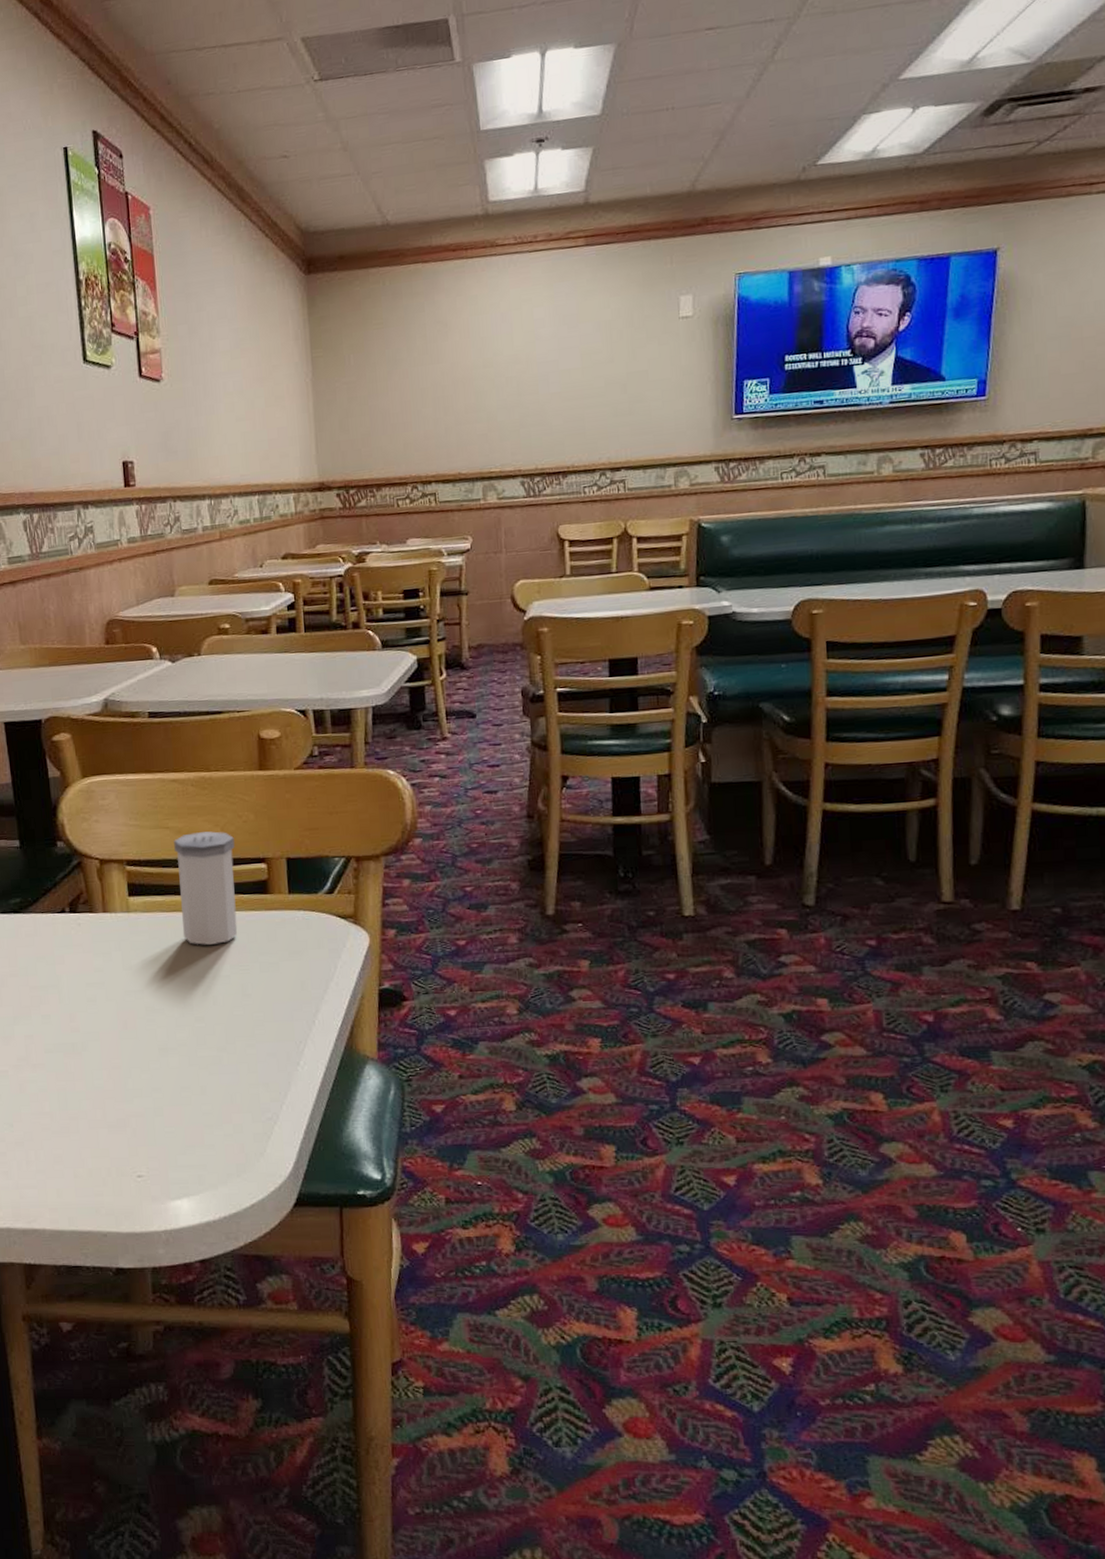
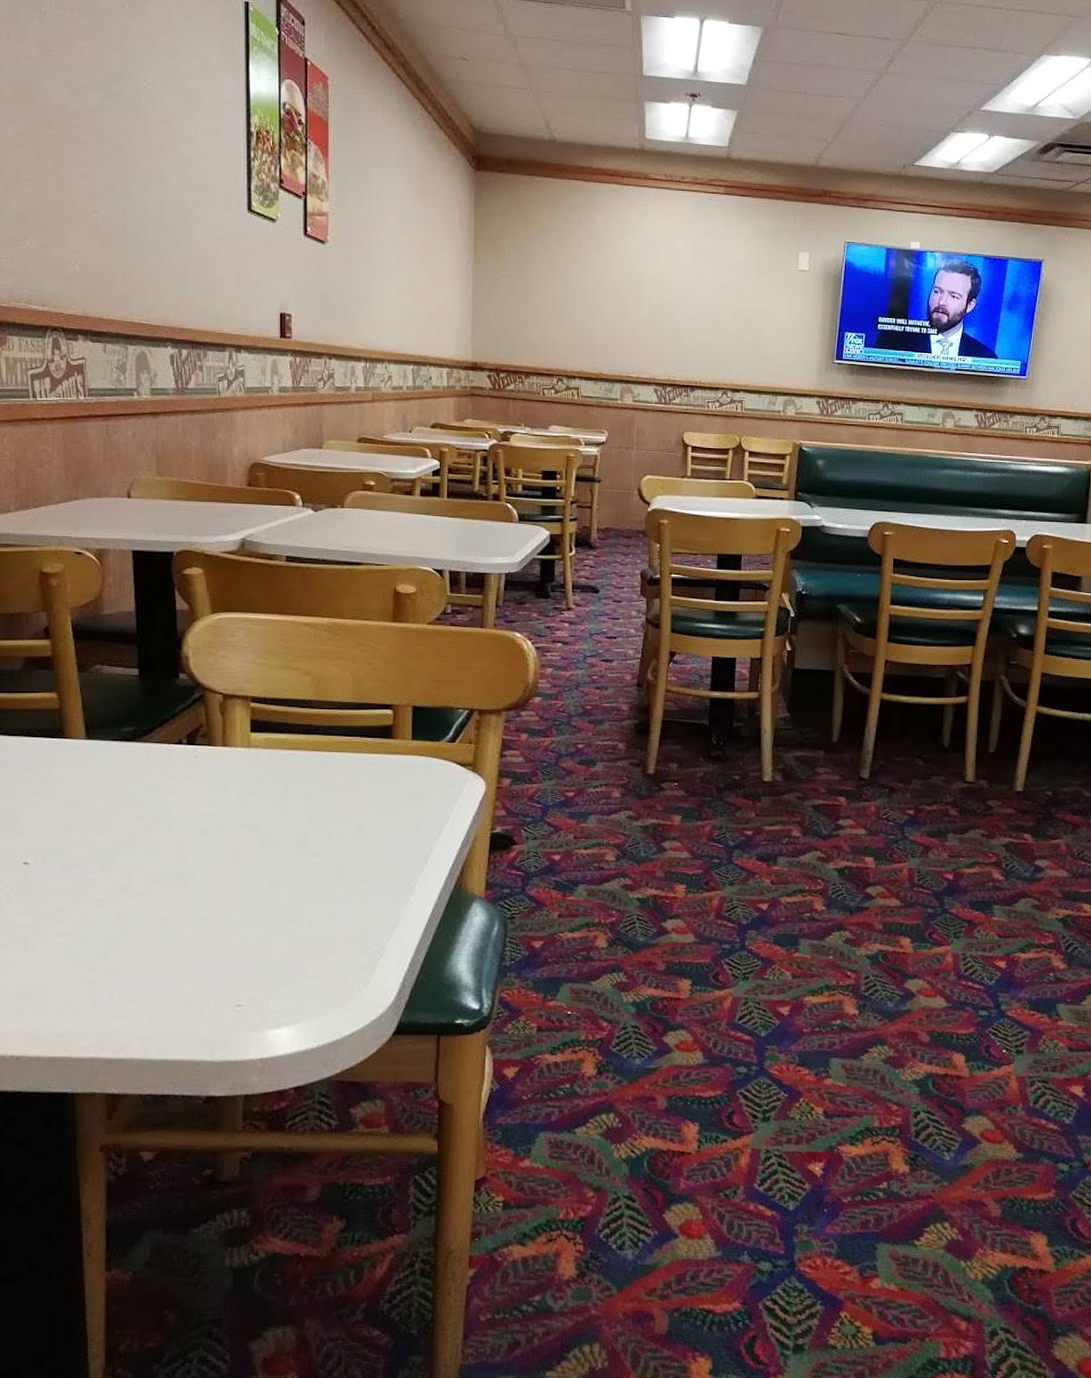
salt shaker: present [174,831,238,945] -> none [302,676,363,783]

